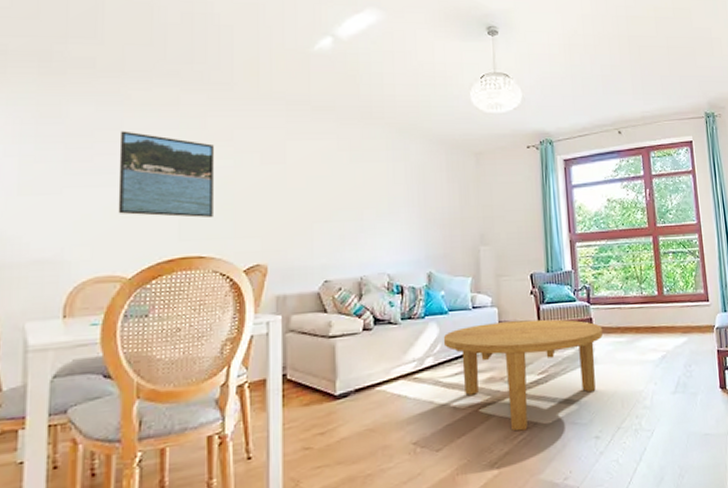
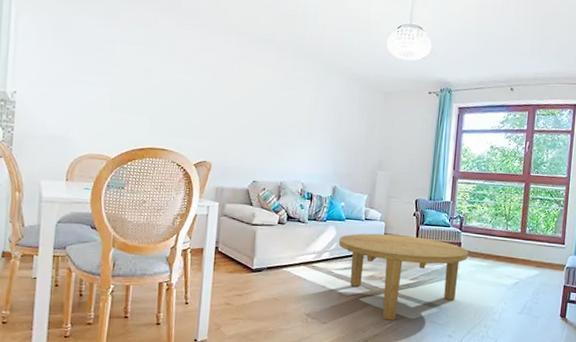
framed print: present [118,130,213,218] -> none [107,43,180,119]

